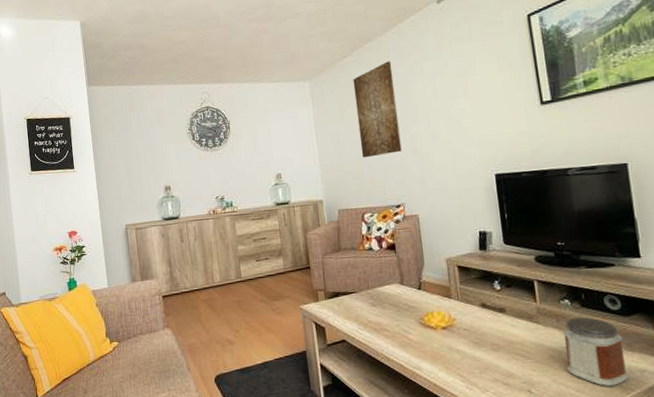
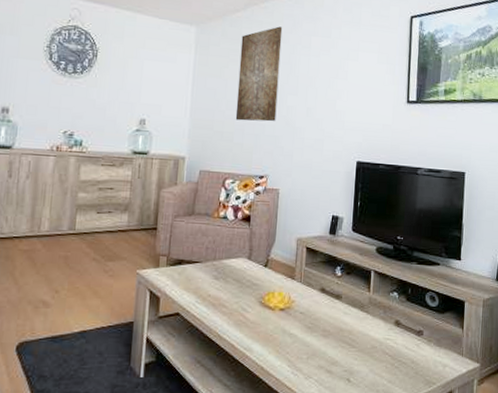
jar: present [563,317,629,386] -> none [385,311,434,378]

